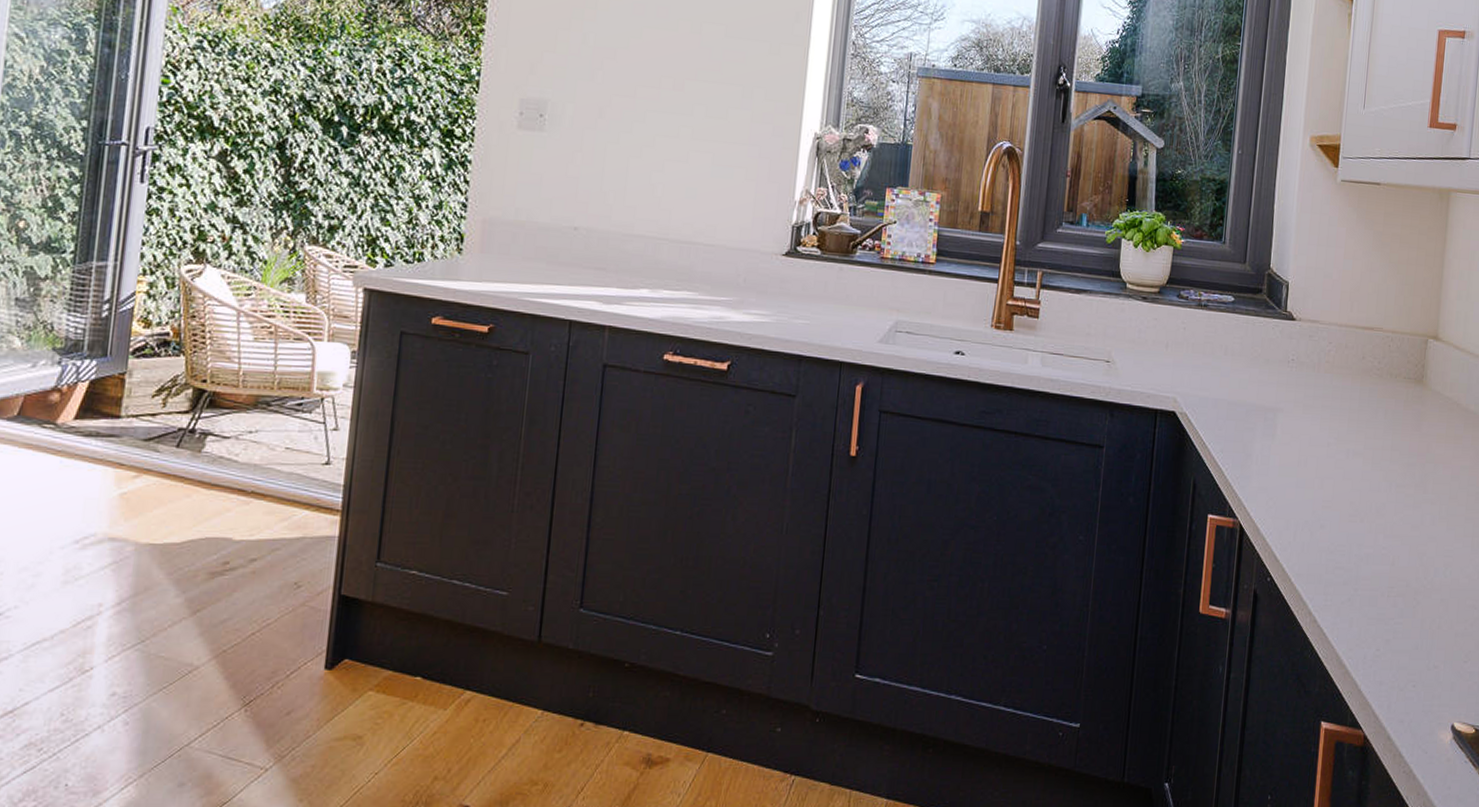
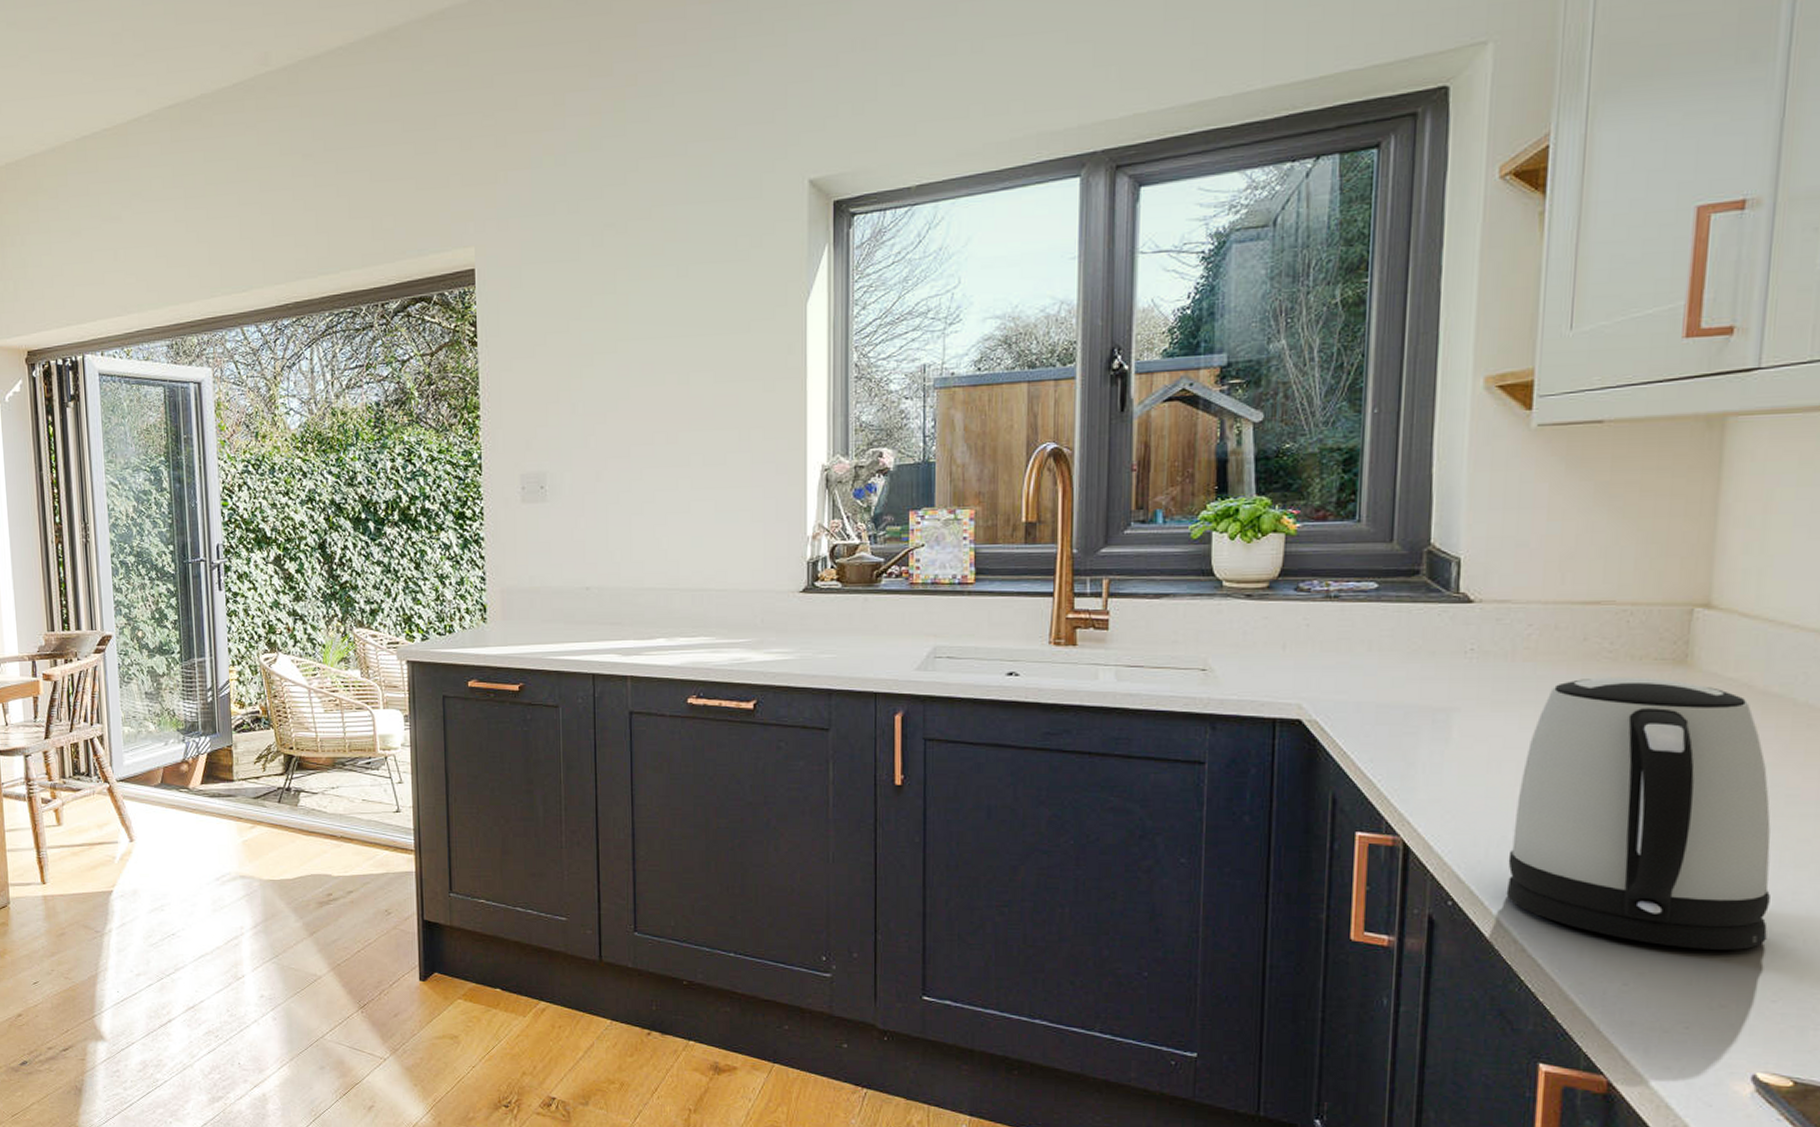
kettle: none [1306,390,1467,619] -> present [1506,677,1771,950]

